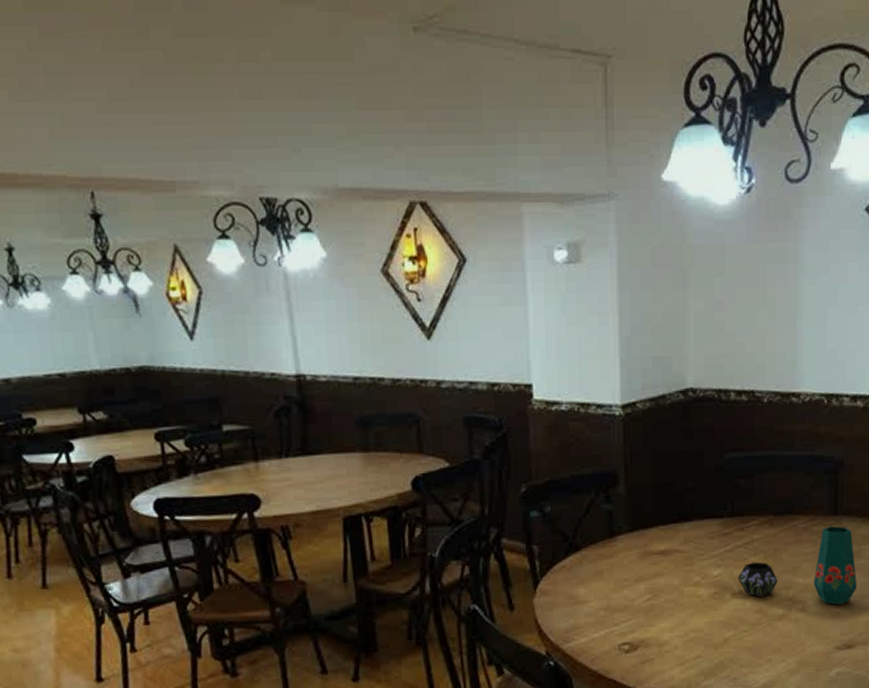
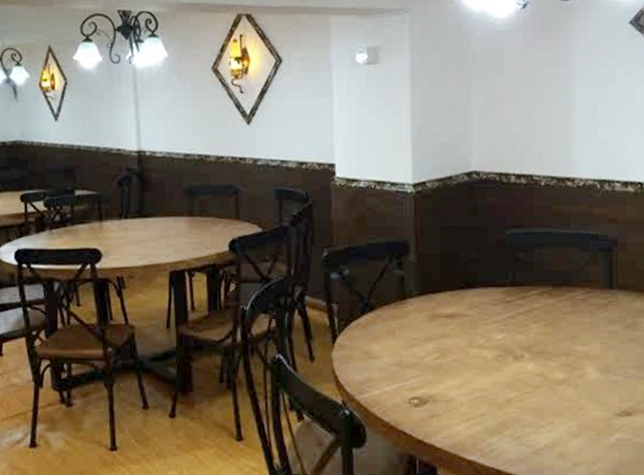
vase: present [737,526,858,605] -> none [519,299,635,373]

